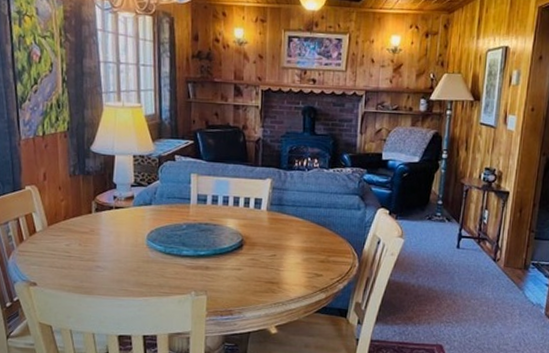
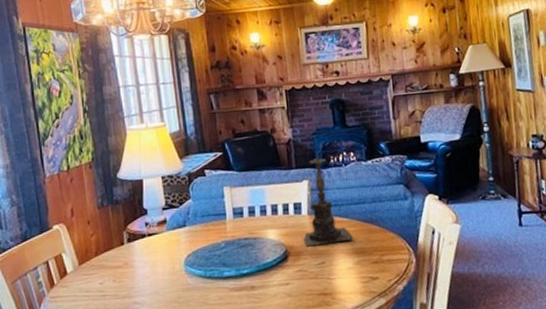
candle holder: none [259,155,306,240] -> present [303,153,354,247]

